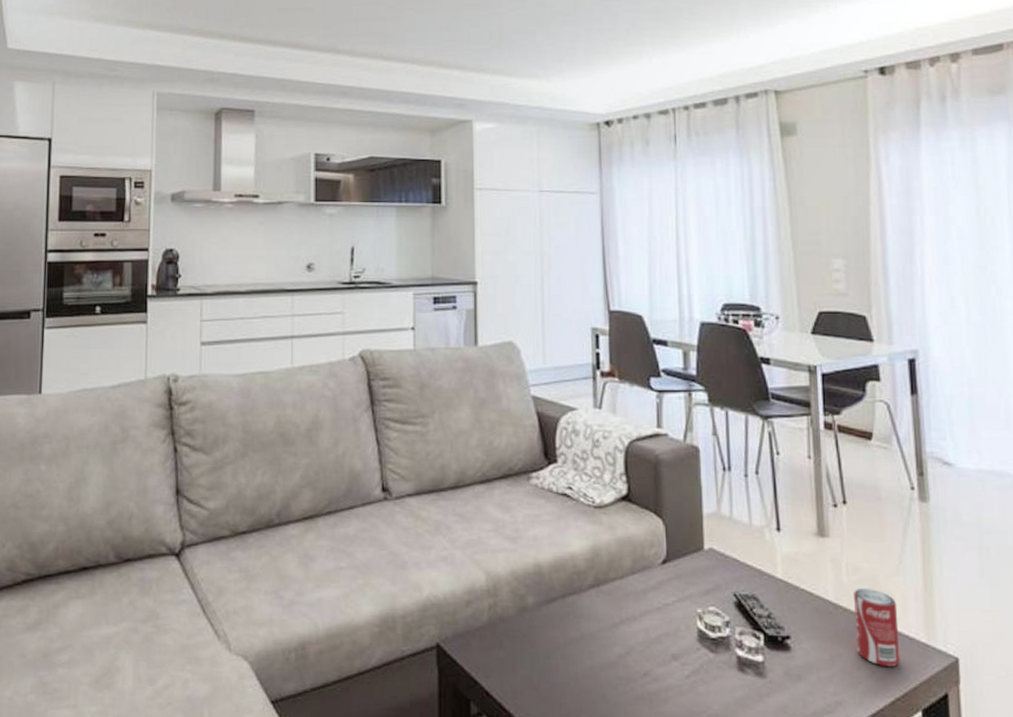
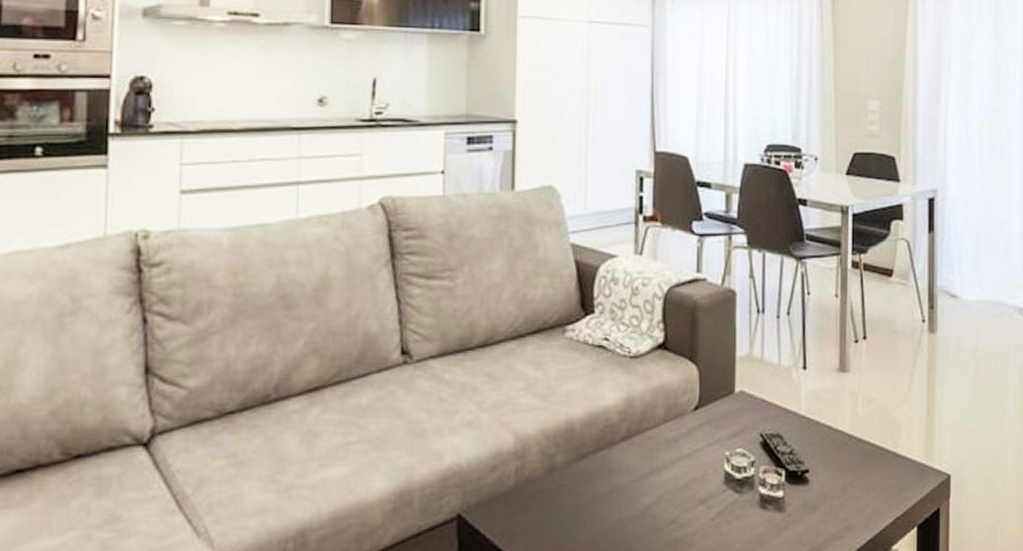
beverage can: present [854,588,901,666] -> none [866,418,903,489]

